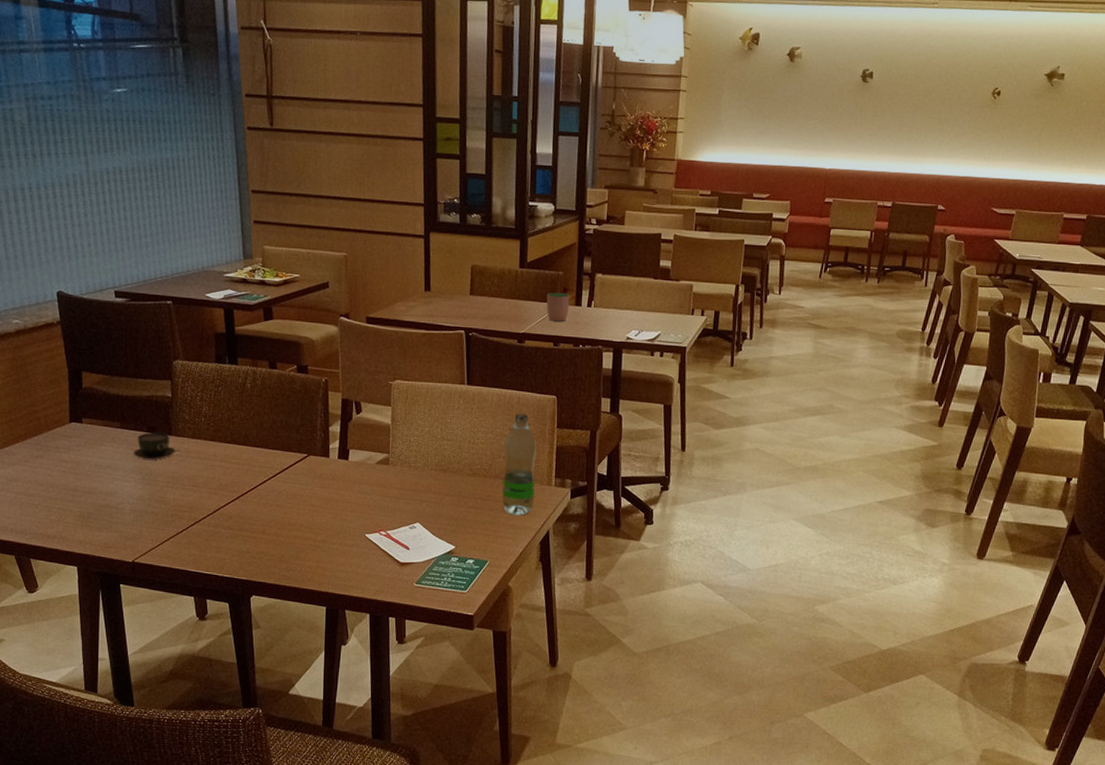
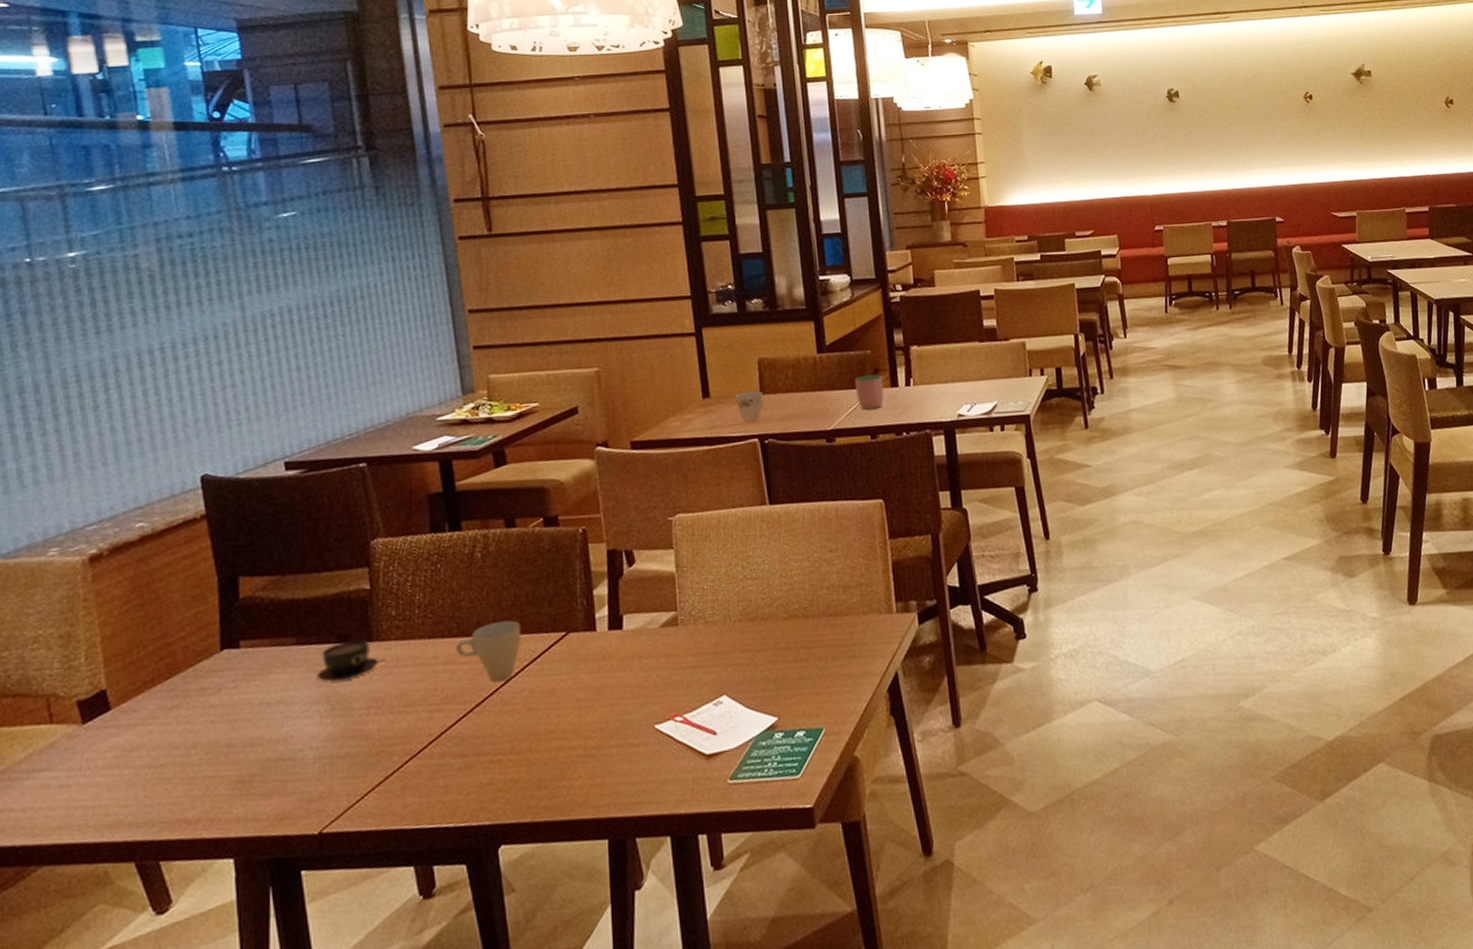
cup: none [229,438,276,482] -> present [456,620,522,682]
teacup: none [449,291,472,317] -> present [734,391,764,424]
bottle: present [502,414,537,516] -> none [825,528,873,661]

